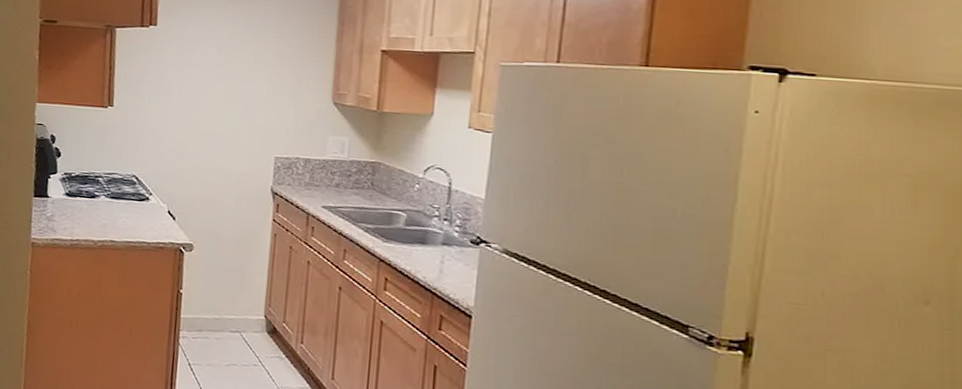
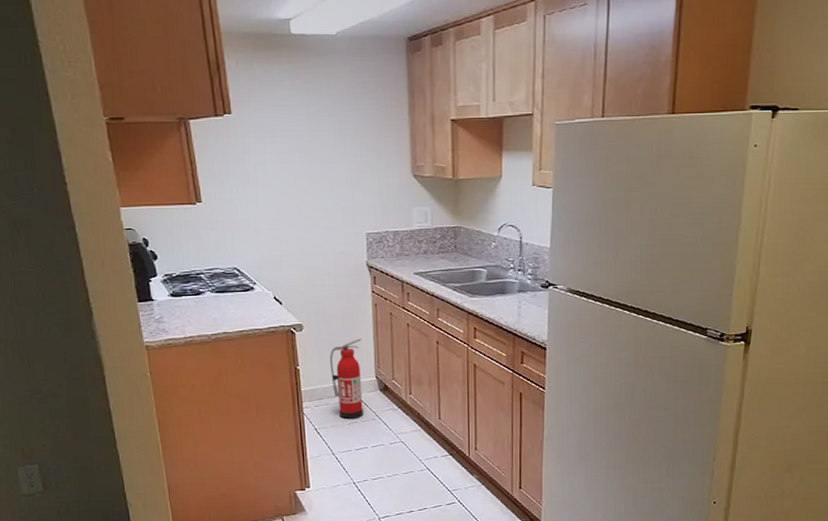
fire extinguisher: none [215,269,254,361] -> present [329,338,363,420]

